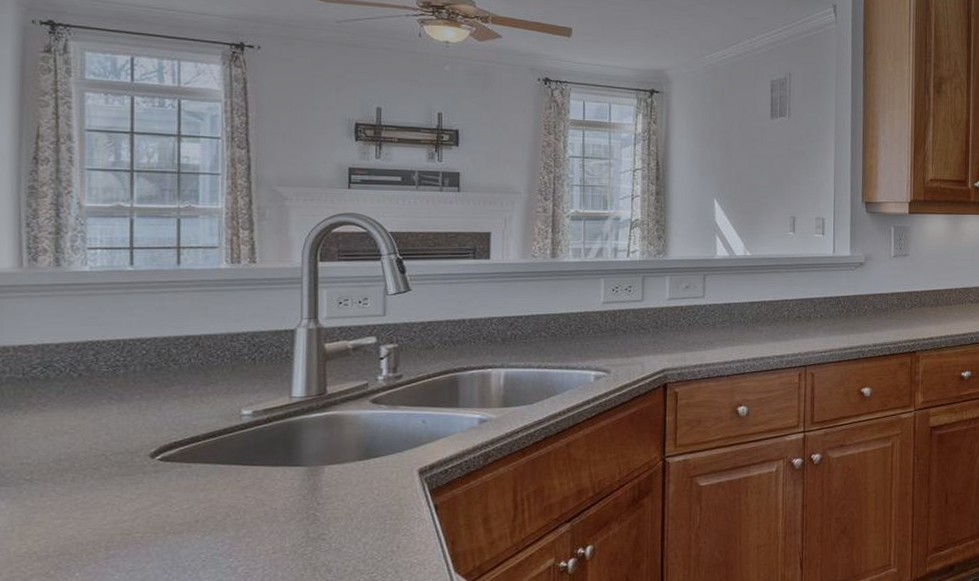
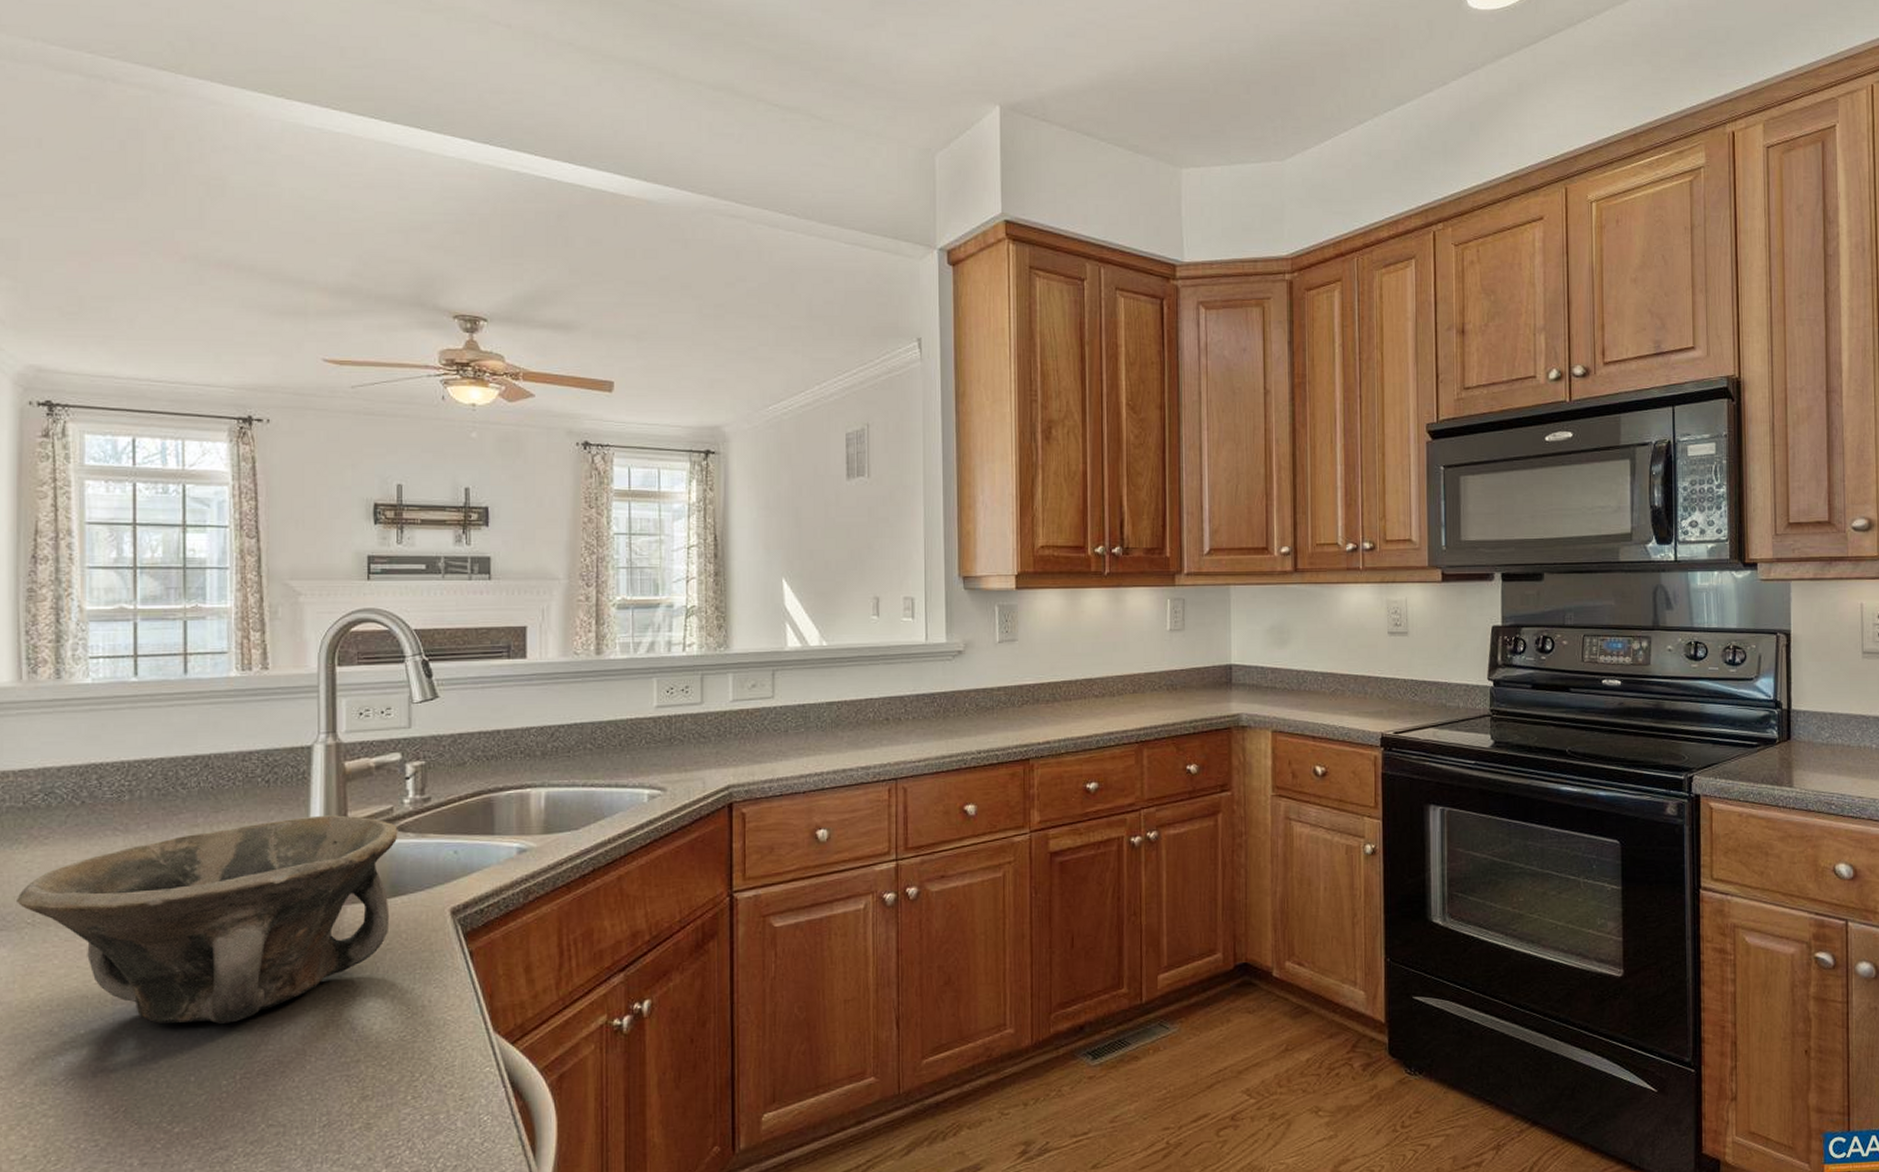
bowl: none [16,389,373,568] -> present [17,815,398,1025]

